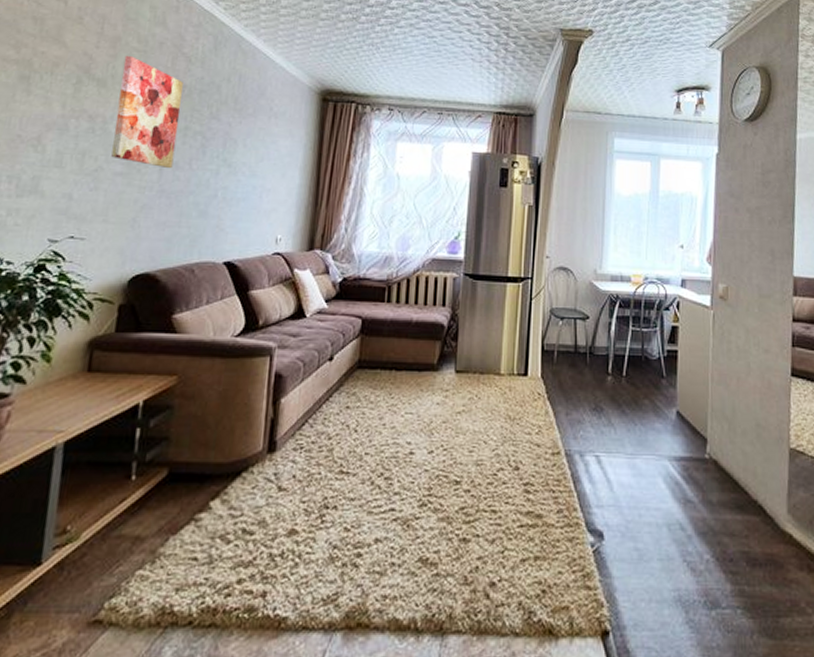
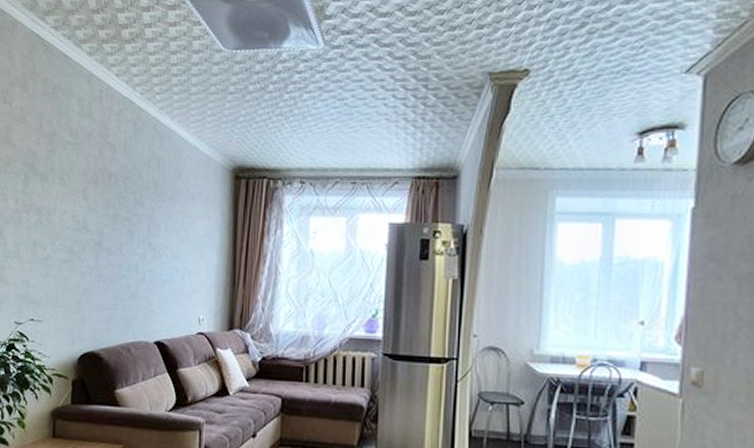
wall art: present [111,55,183,169] -> none [57,149,110,255]

